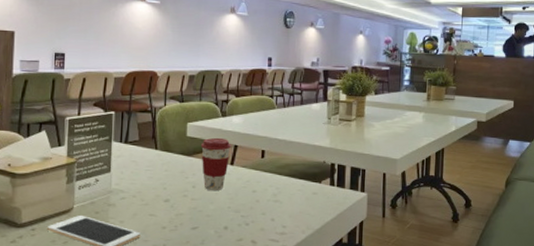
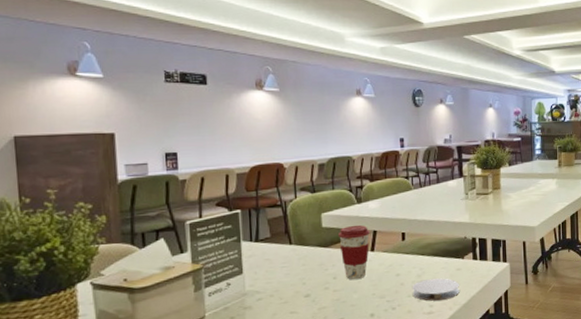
coaster: none [266,199,314,222] -> present [412,278,460,301]

